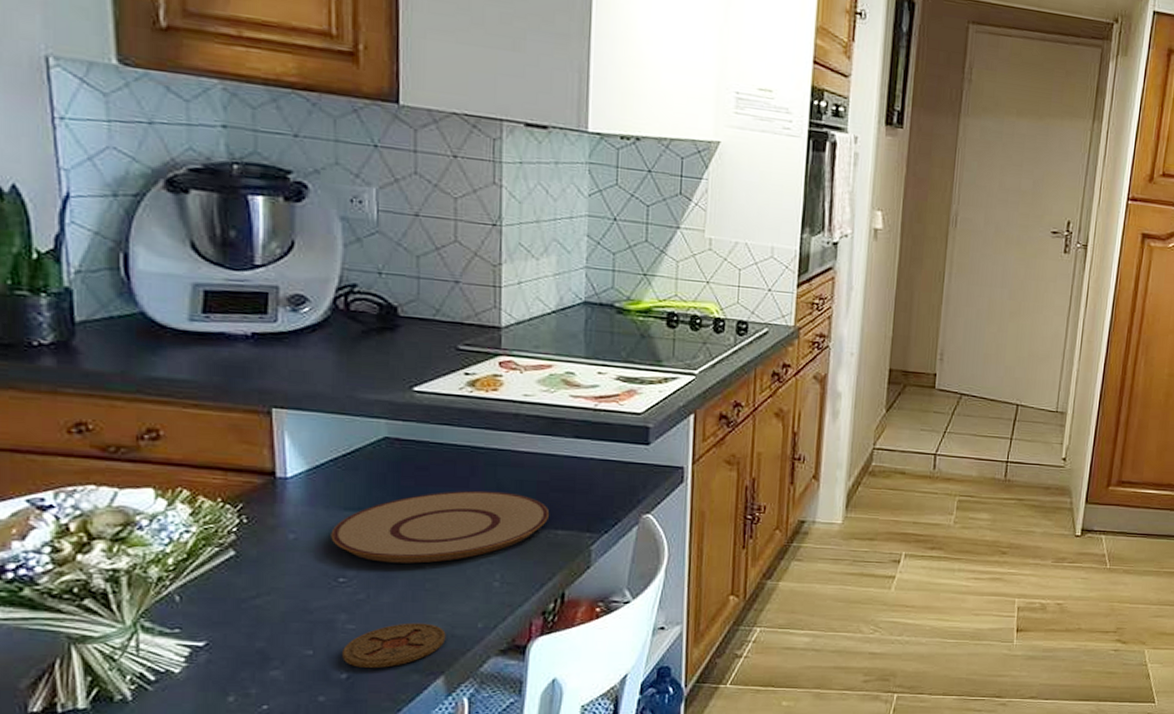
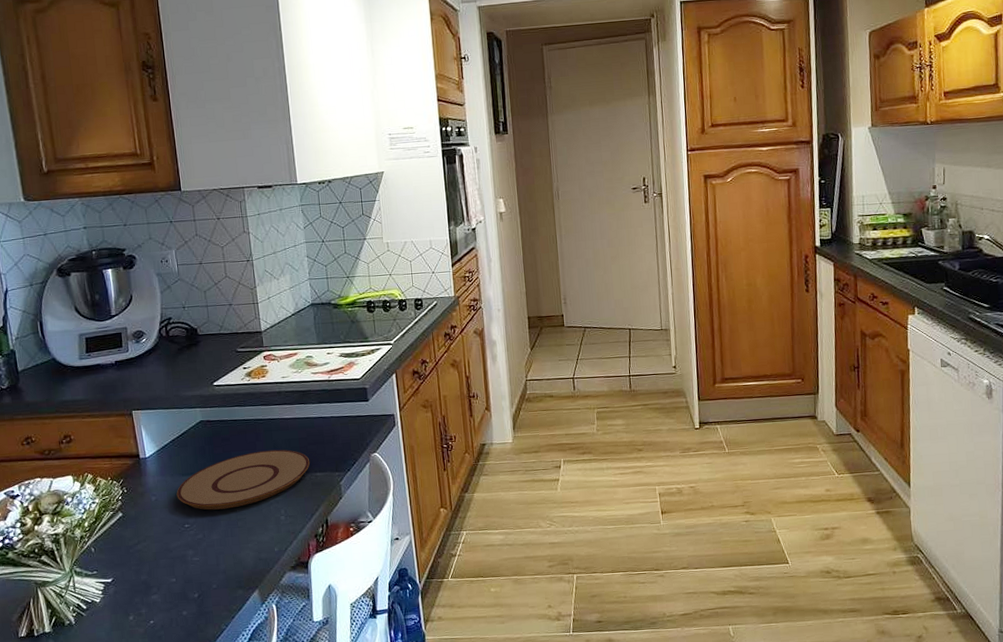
coaster: present [342,622,446,668] -> none [193,551,256,588]

